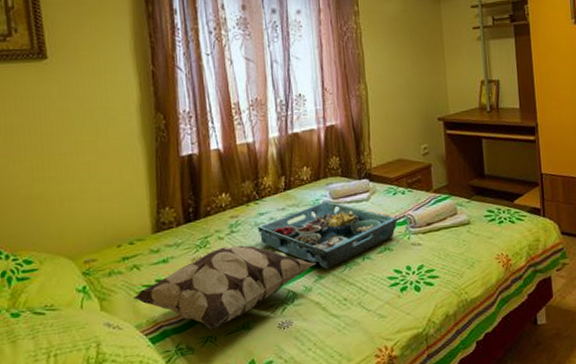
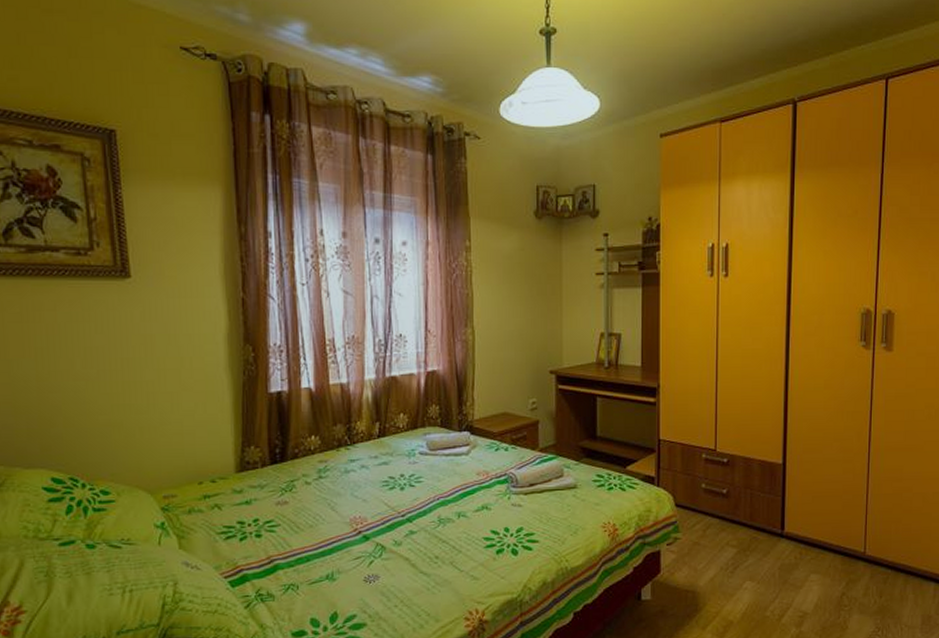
decorative pillow: present [133,245,315,330] -> none [213,491,407,578]
serving tray: present [257,201,398,270] -> none [347,452,498,525]

